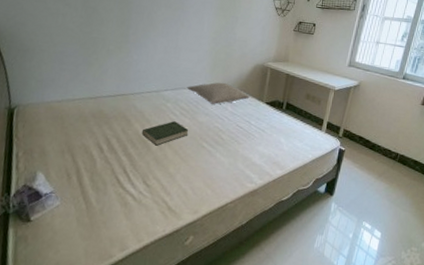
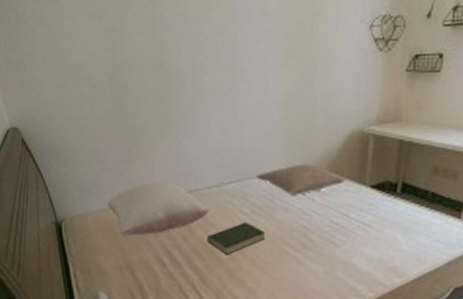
pillow: none [60,83,148,125] -> present [106,182,210,236]

